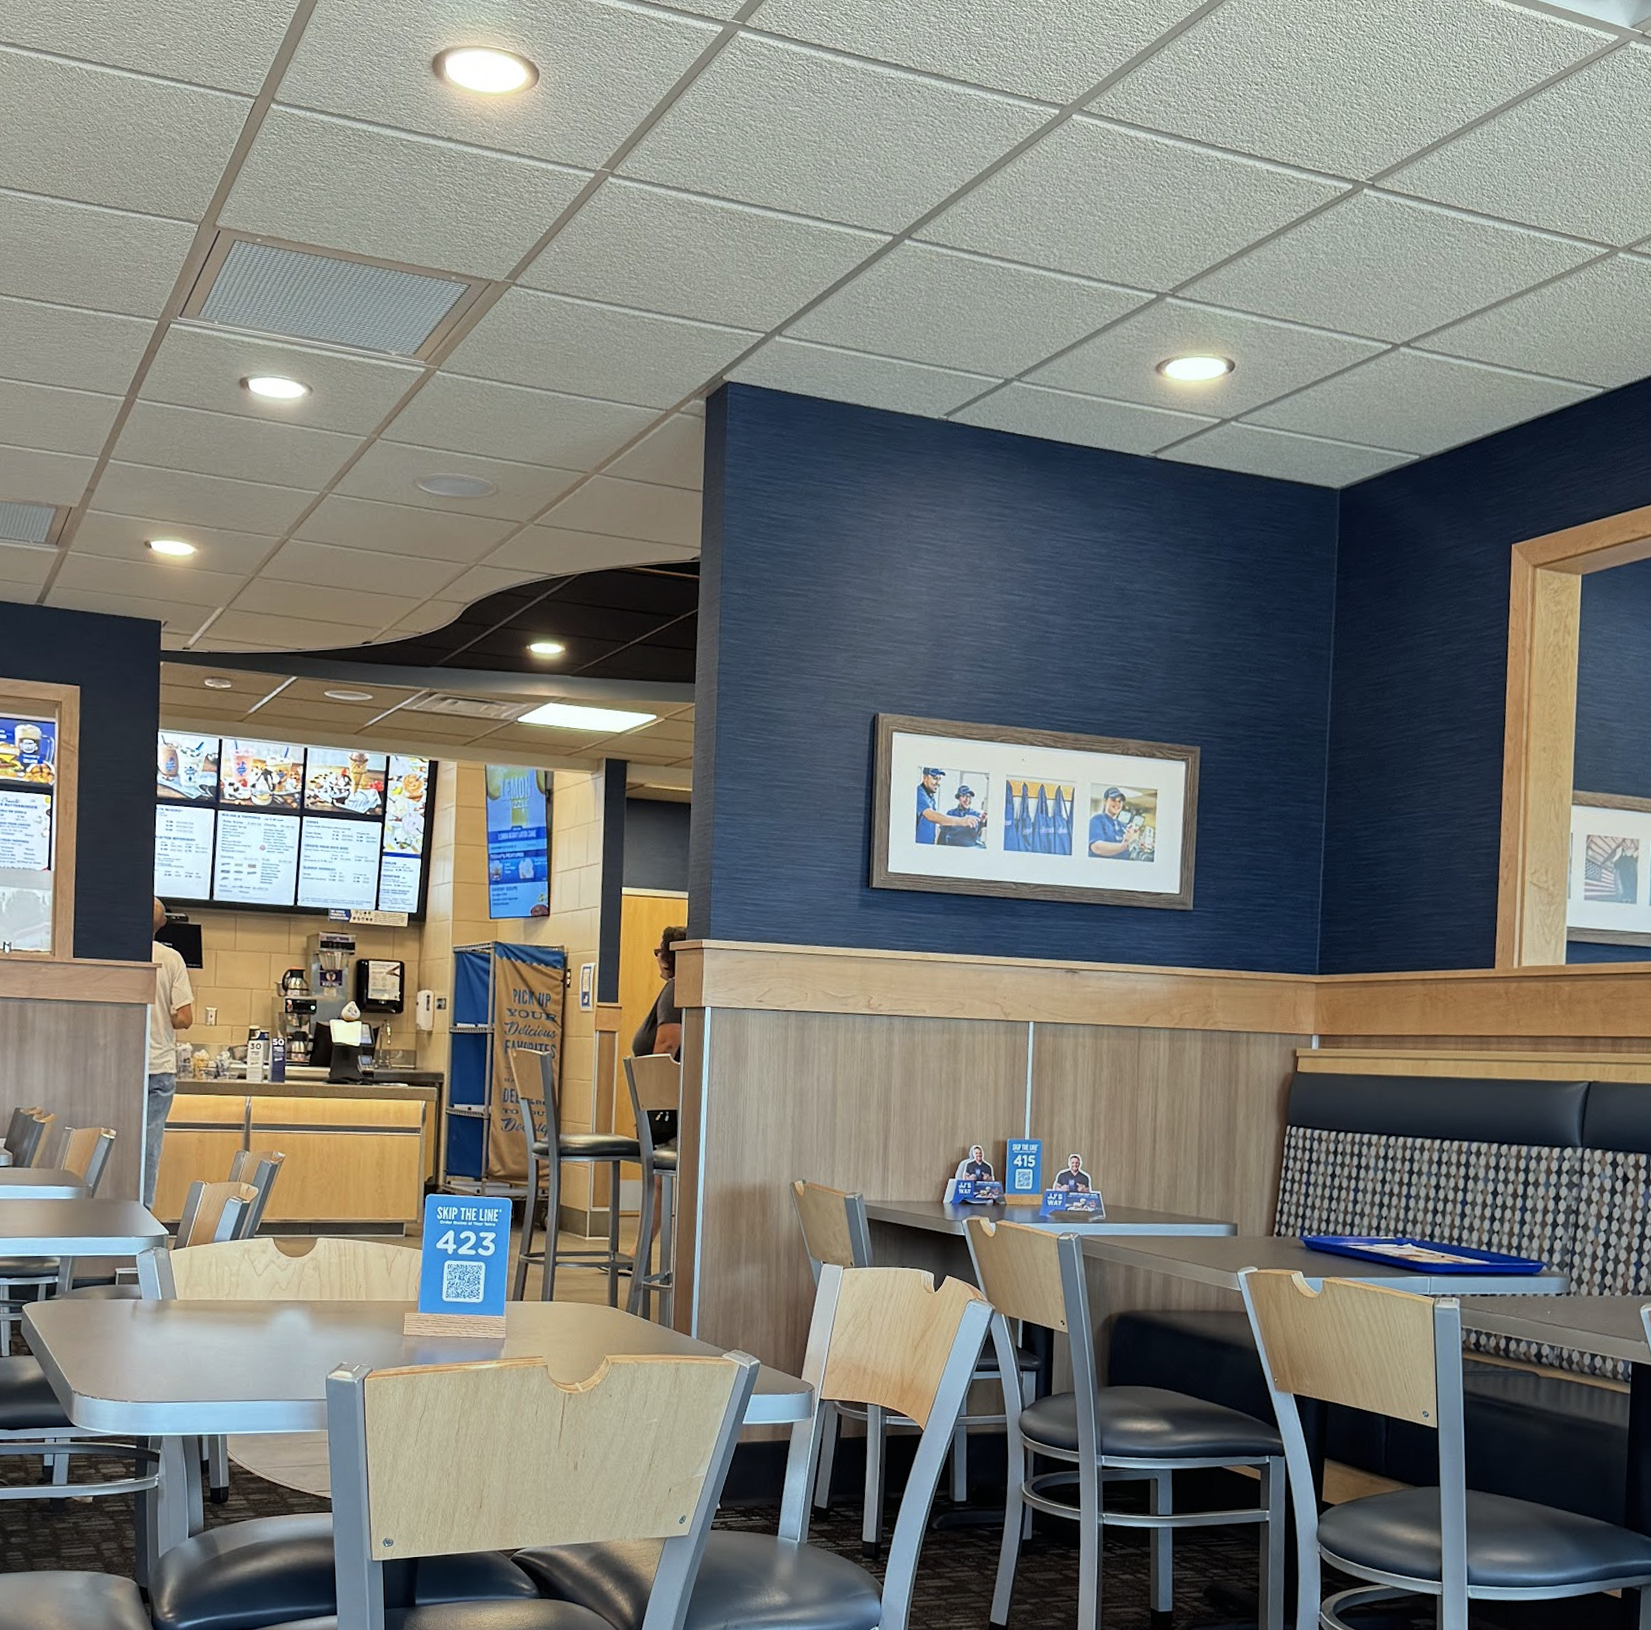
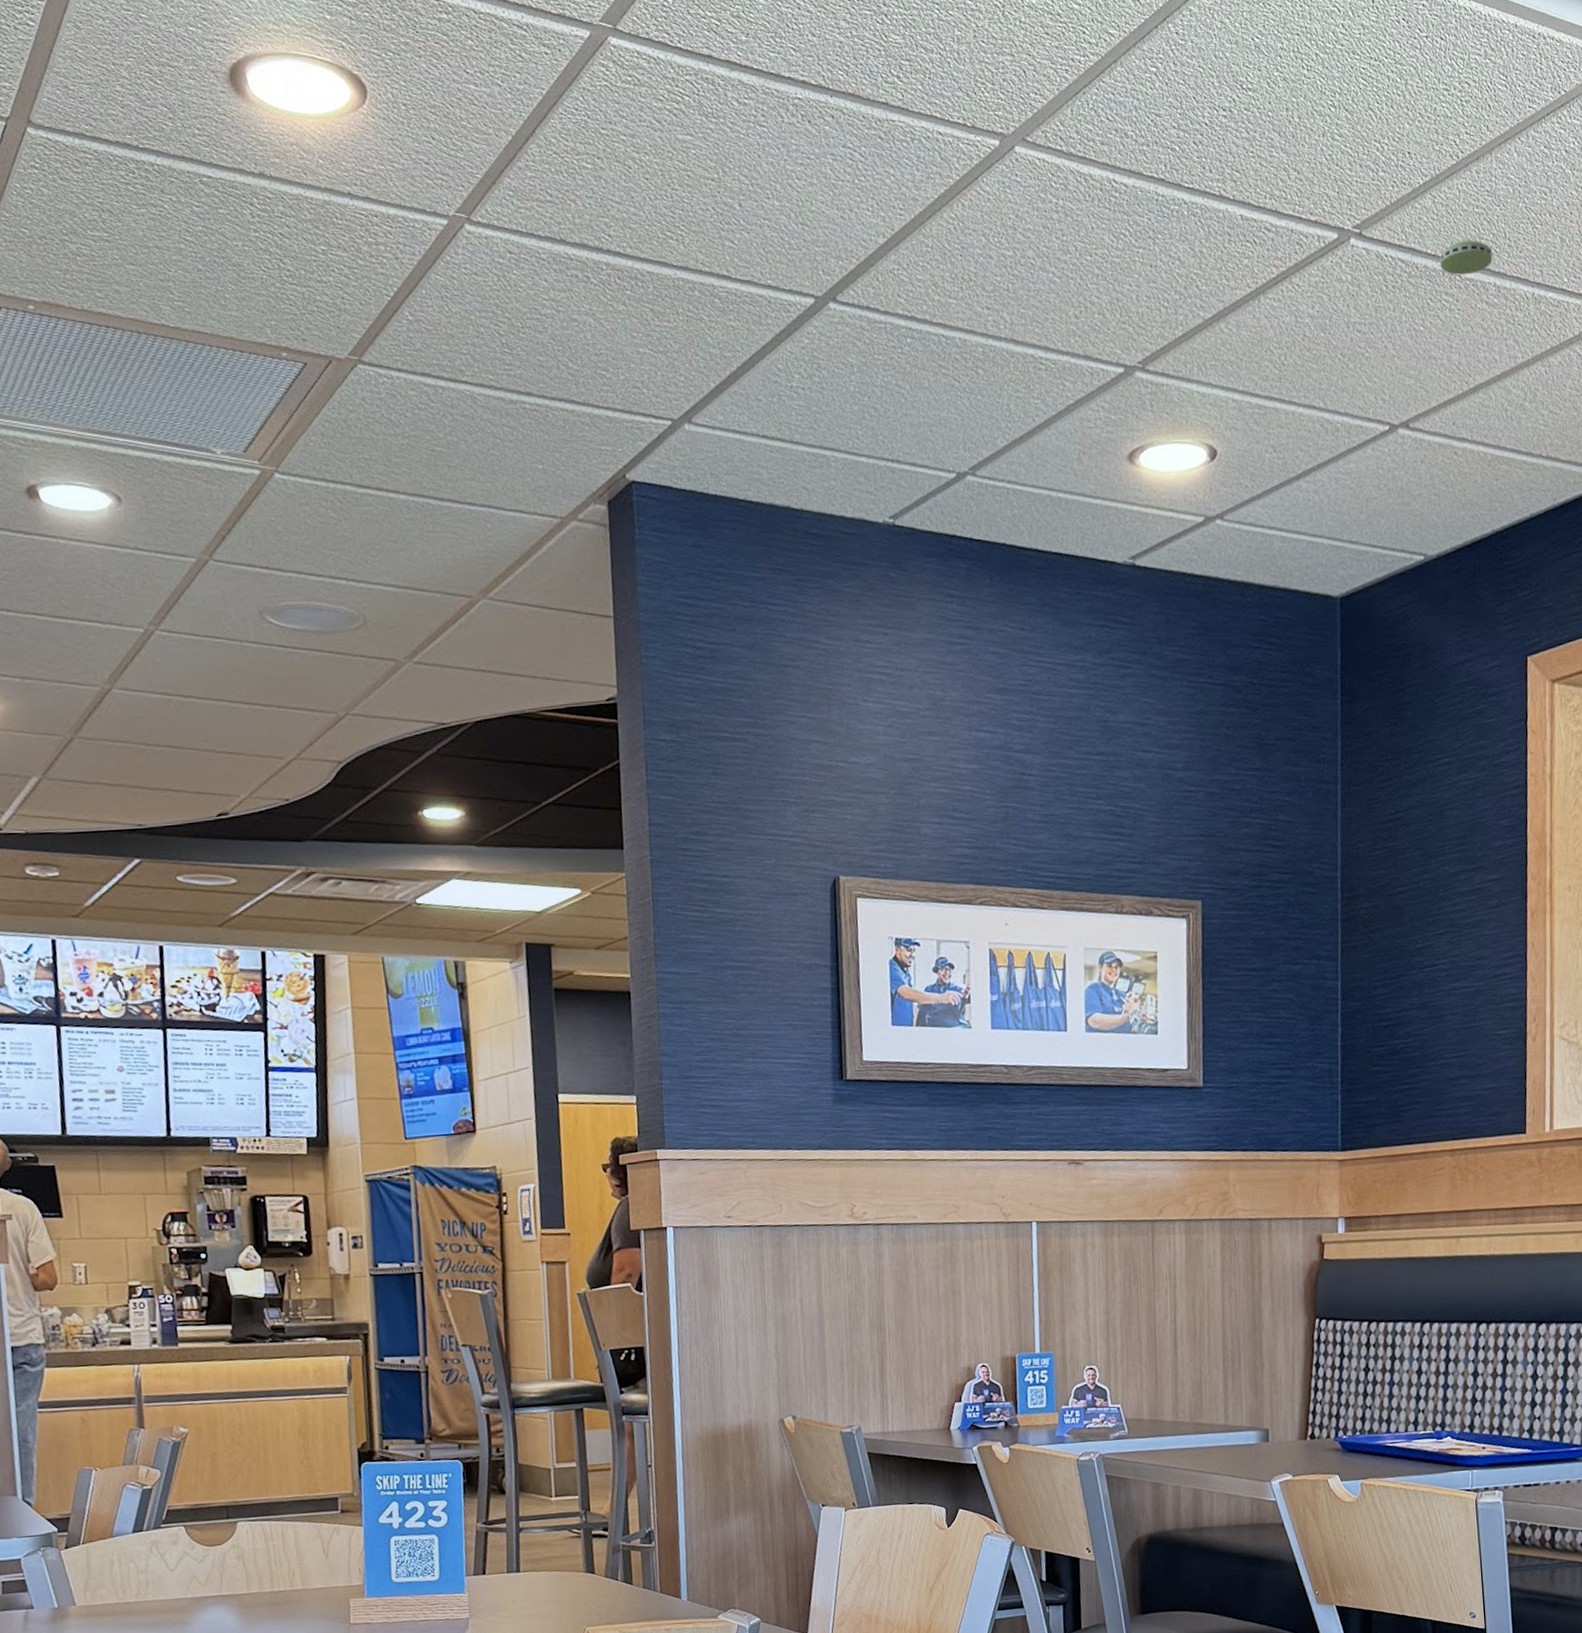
smoke detector: none [1444,190,1493,219] -> present [1439,240,1493,275]

